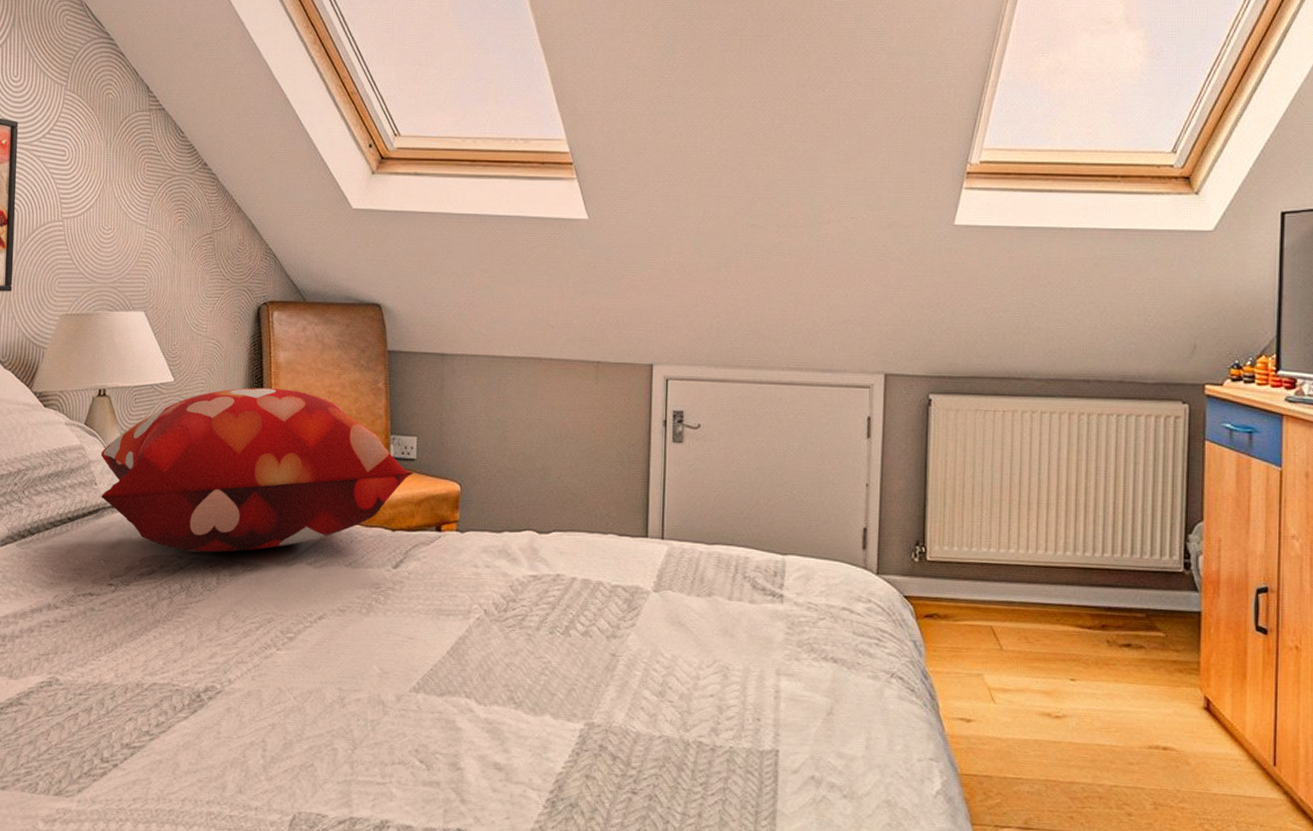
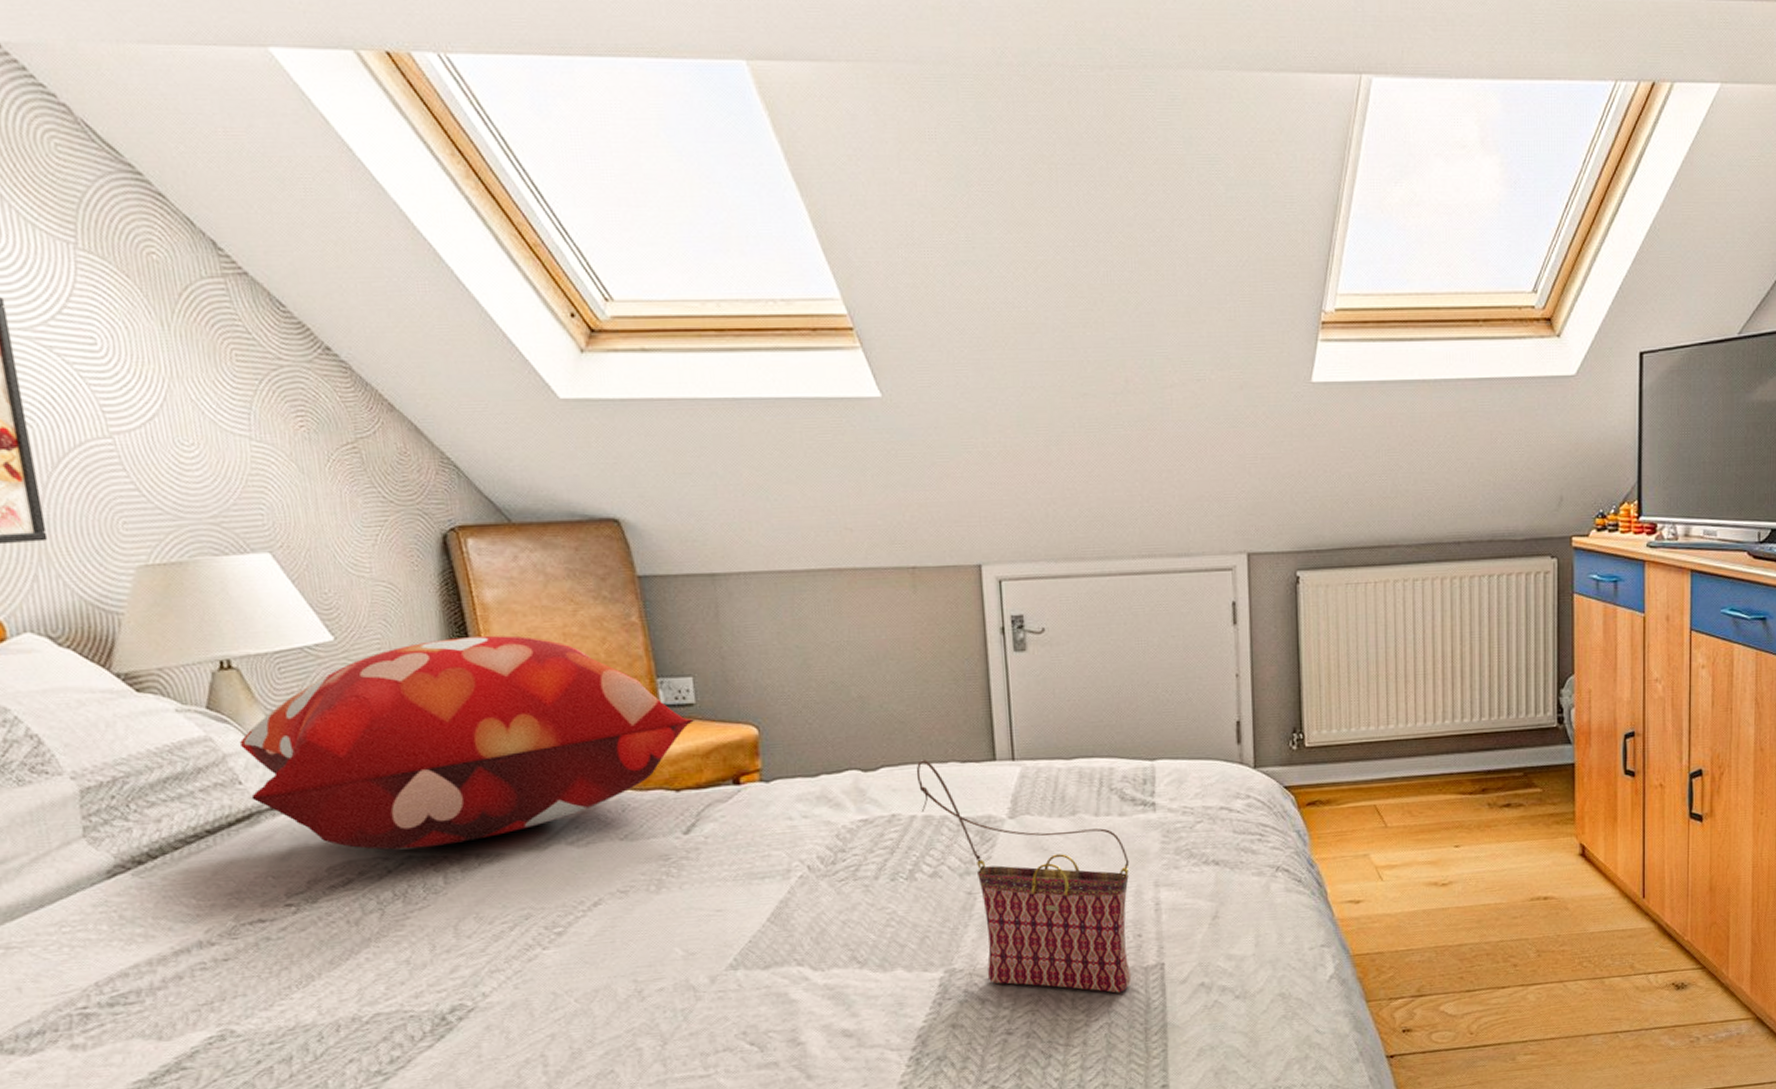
handbag: none [580,529,755,772] -> present [916,760,1131,993]

